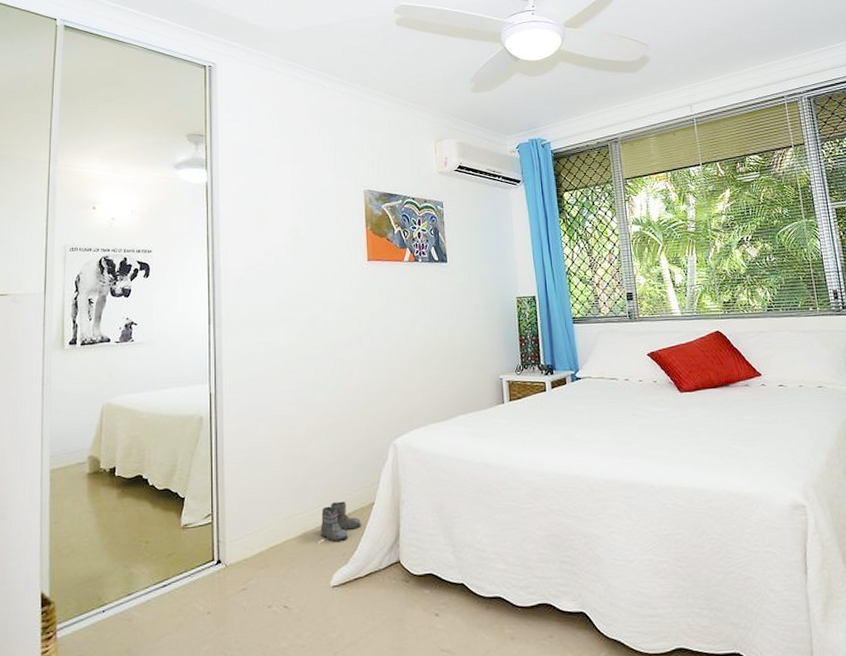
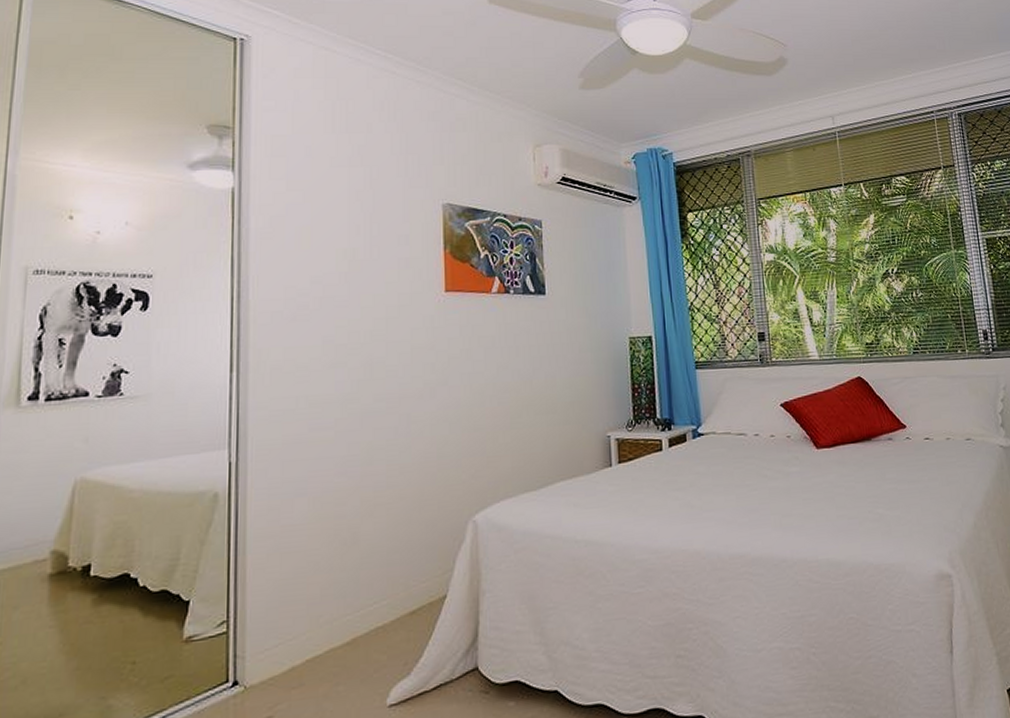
boots: present [320,501,362,541] -> none [375,595,429,648]

